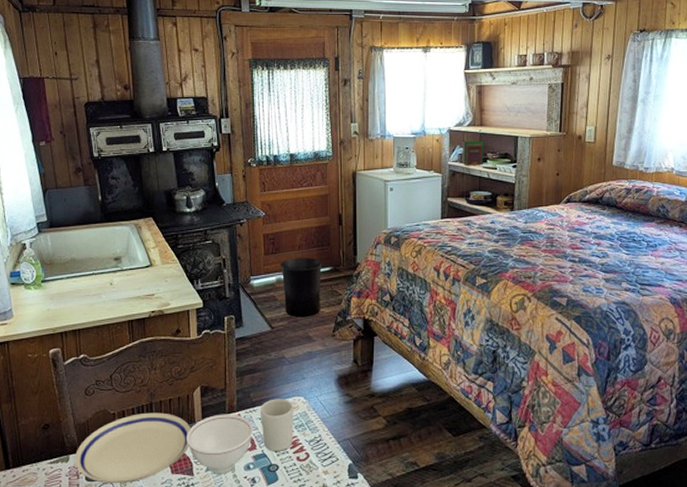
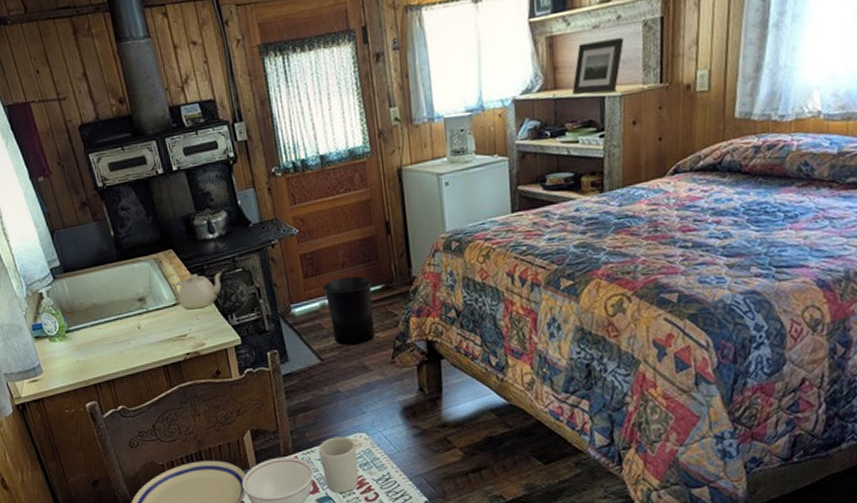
teapot: none [147,241,194,272] -> present [172,271,223,310]
books: present [462,140,484,166] -> none [532,108,562,143]
picture frame: none [494,94,534,134] -> present [573,38,624,95]

